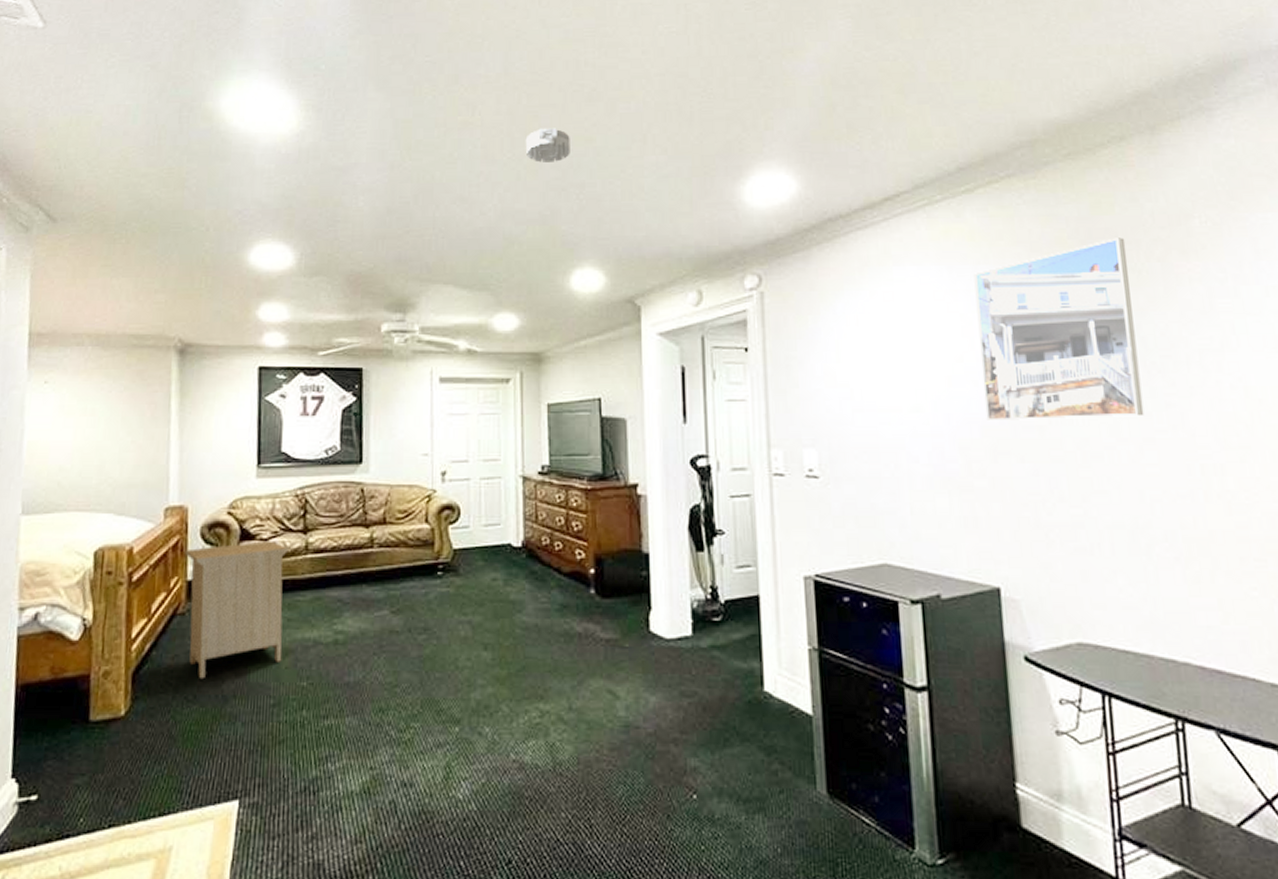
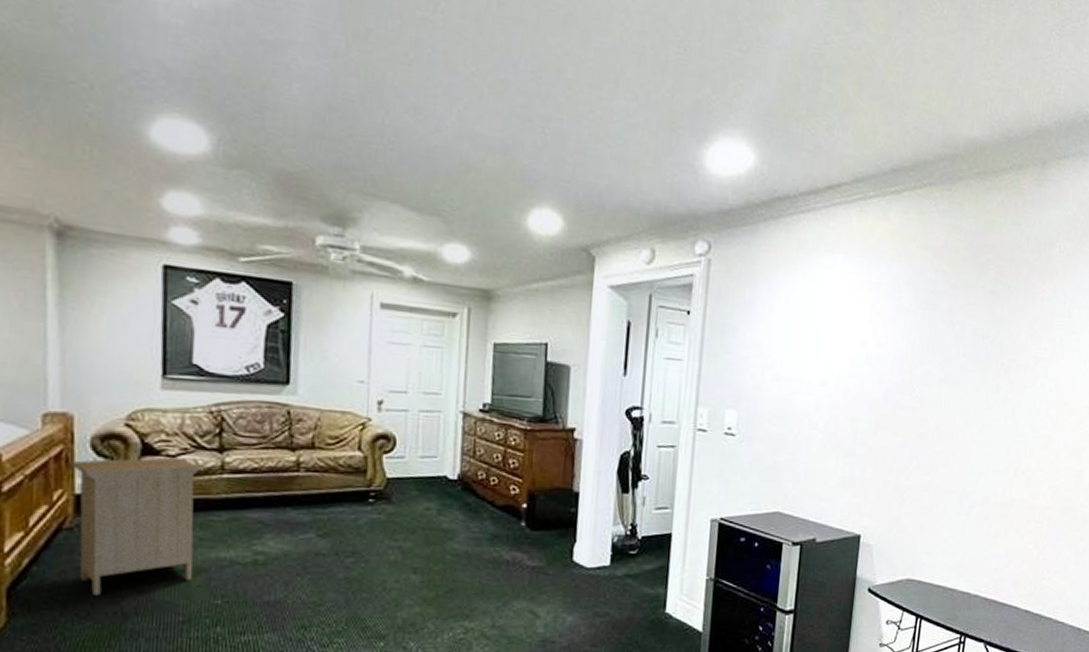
smoke detector: present [525,128,570,163] -> none [491,44,541,88]
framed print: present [973,237,1144,422] -> none [875,254,1005,406]

